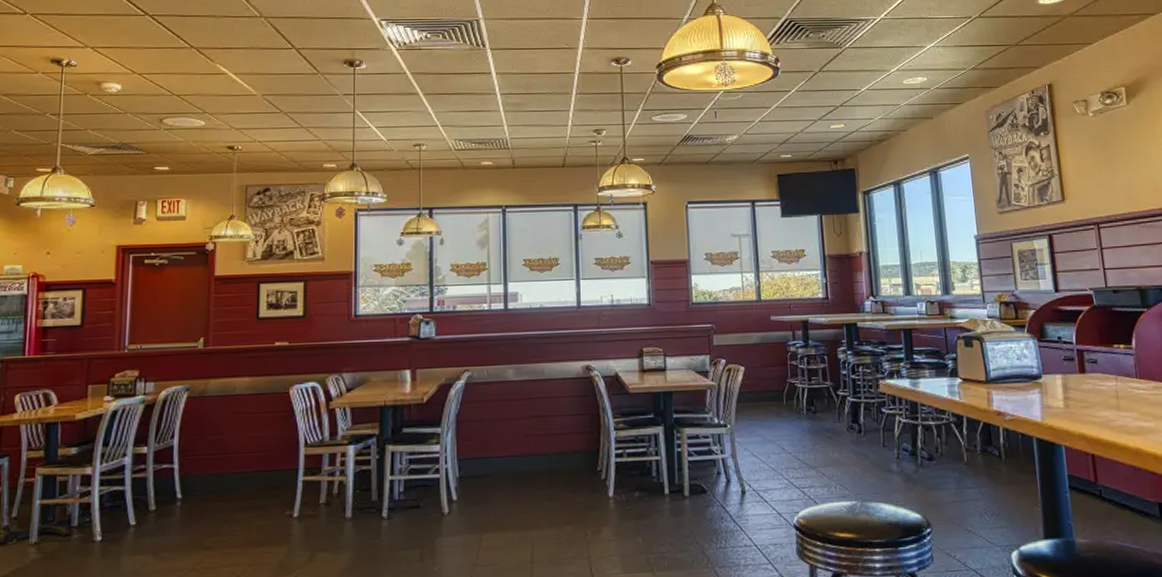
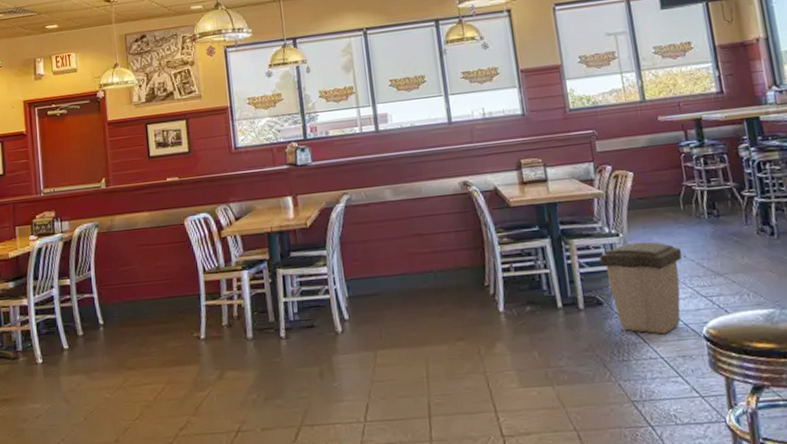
trash can: none [707,433,781,523] -> present [599,241,682,335]

